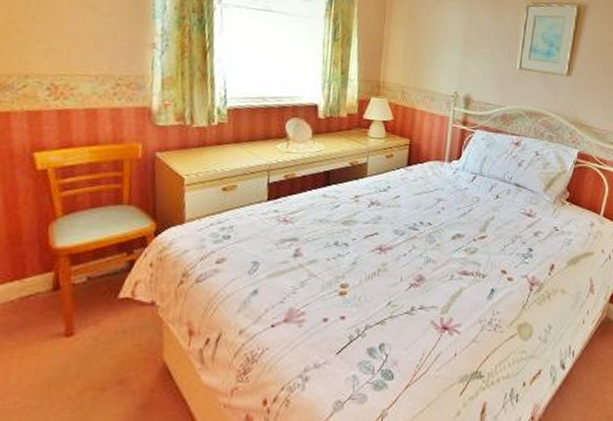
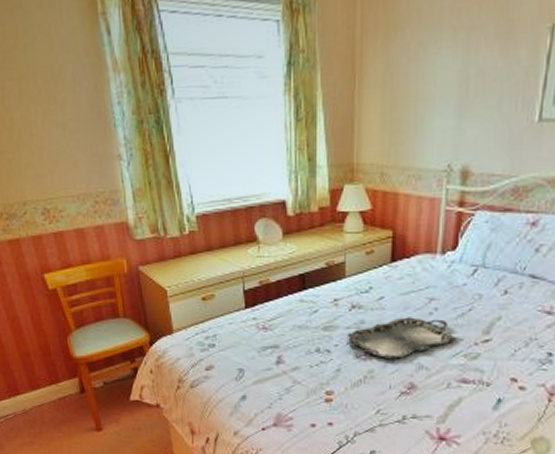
serving tray: none [366,214,458,254] -> present [348,317,455,360]

